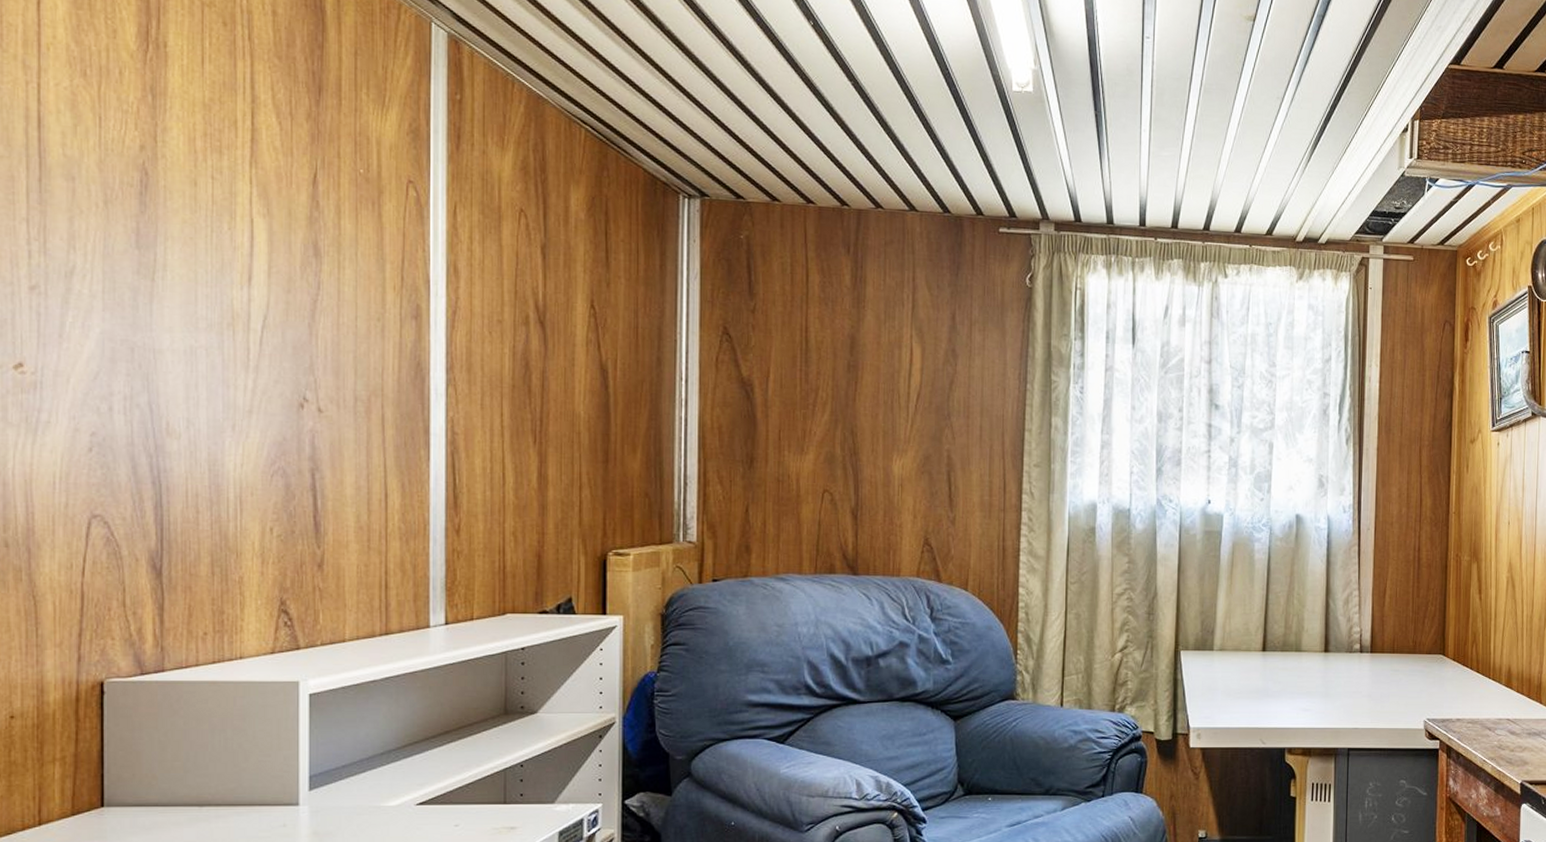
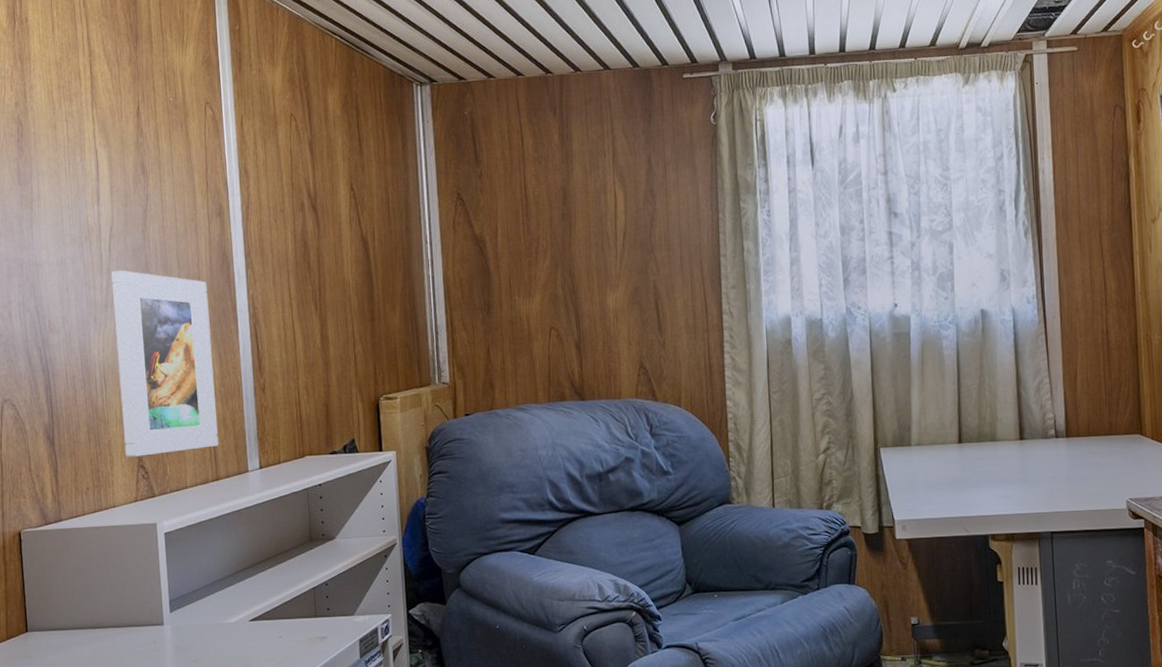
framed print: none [261,369,393,599] -> present [111,270,219,457]

